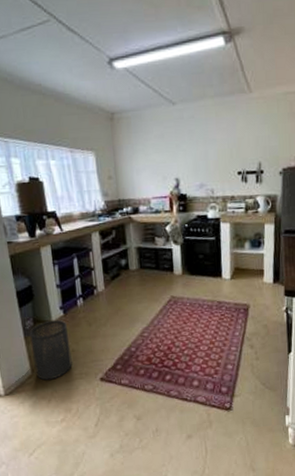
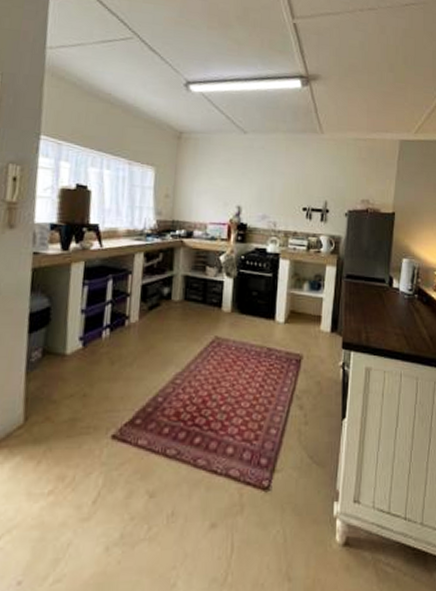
trash can: present [29,320,72,381] -> none [29,353,84,433]

